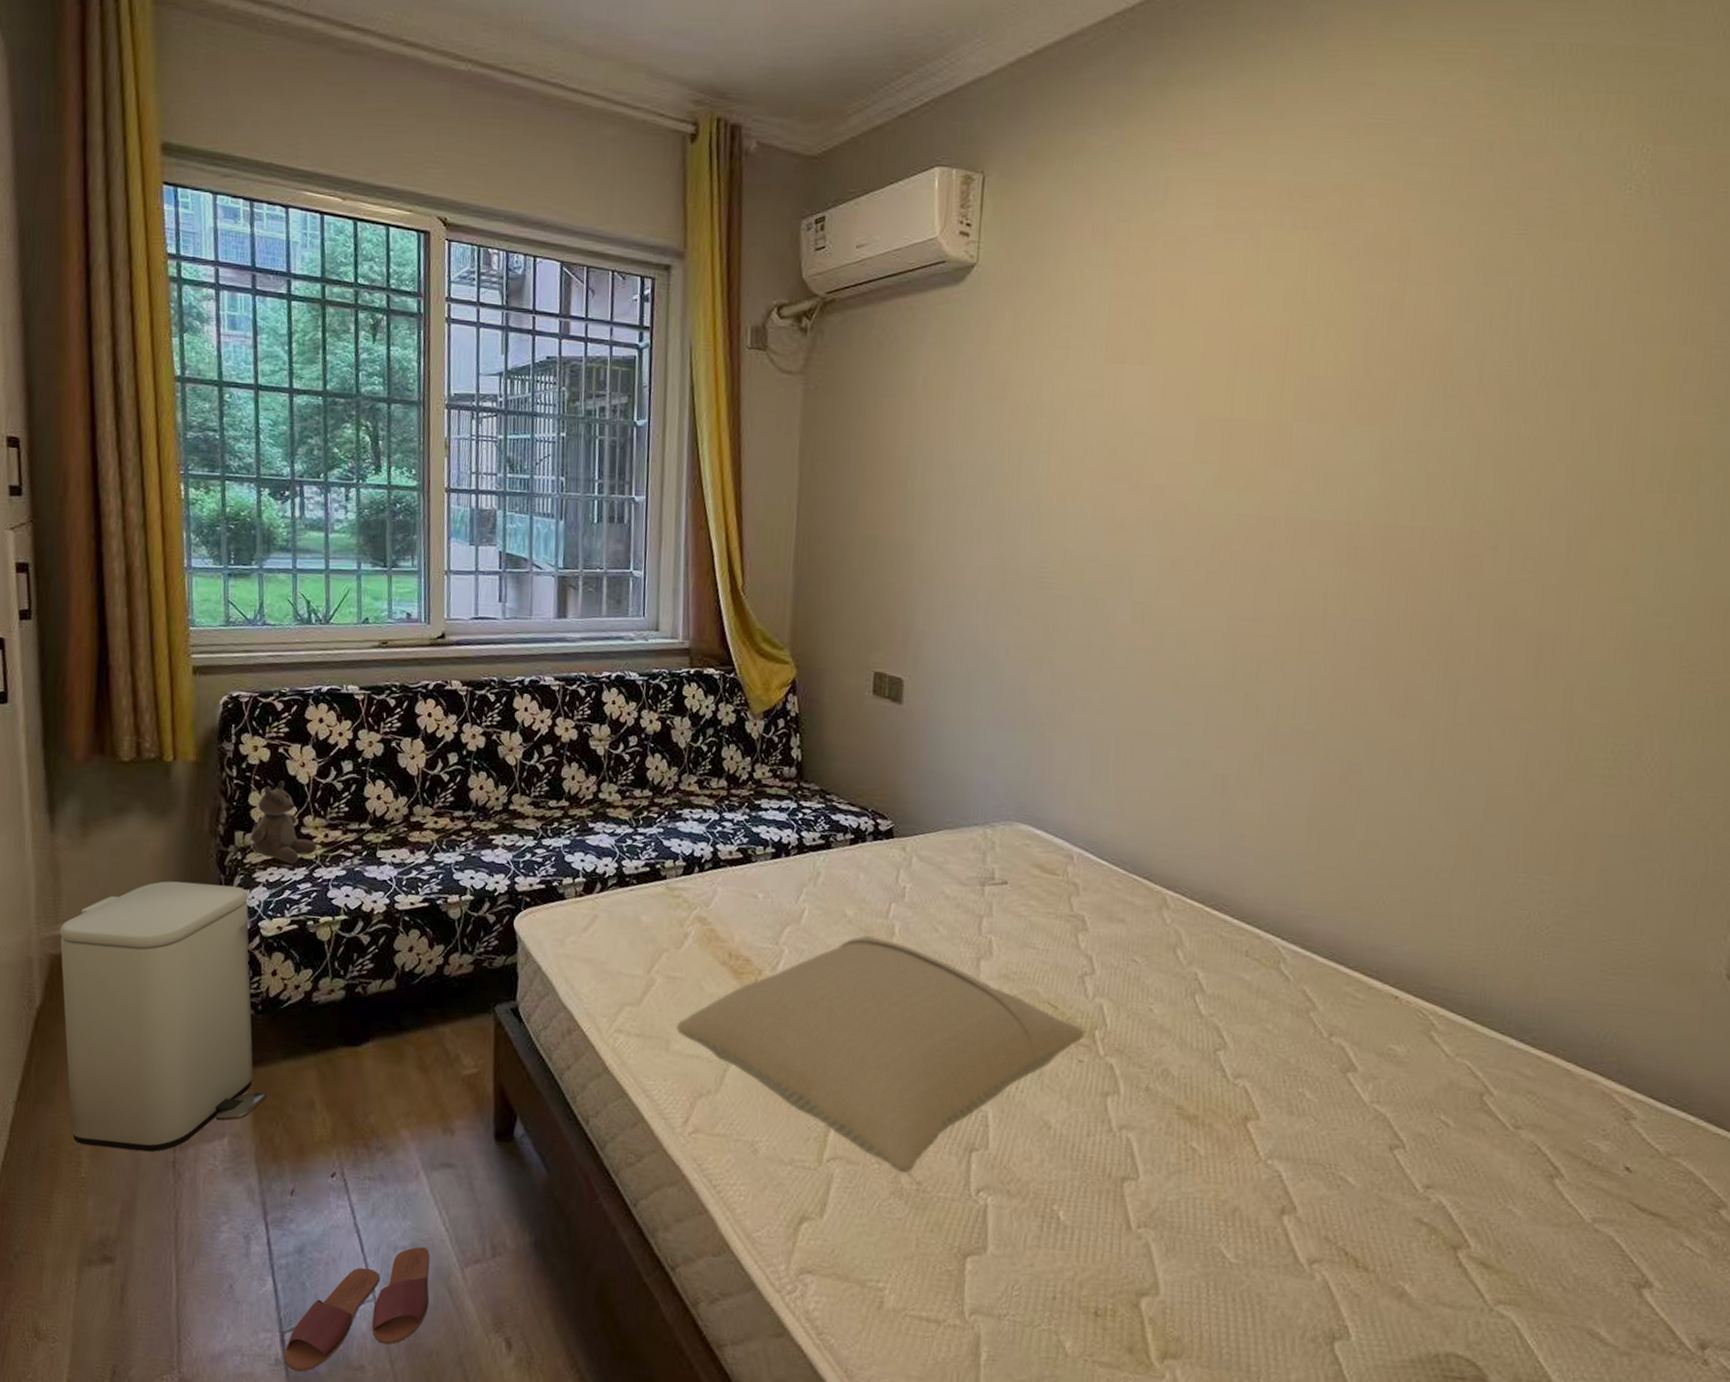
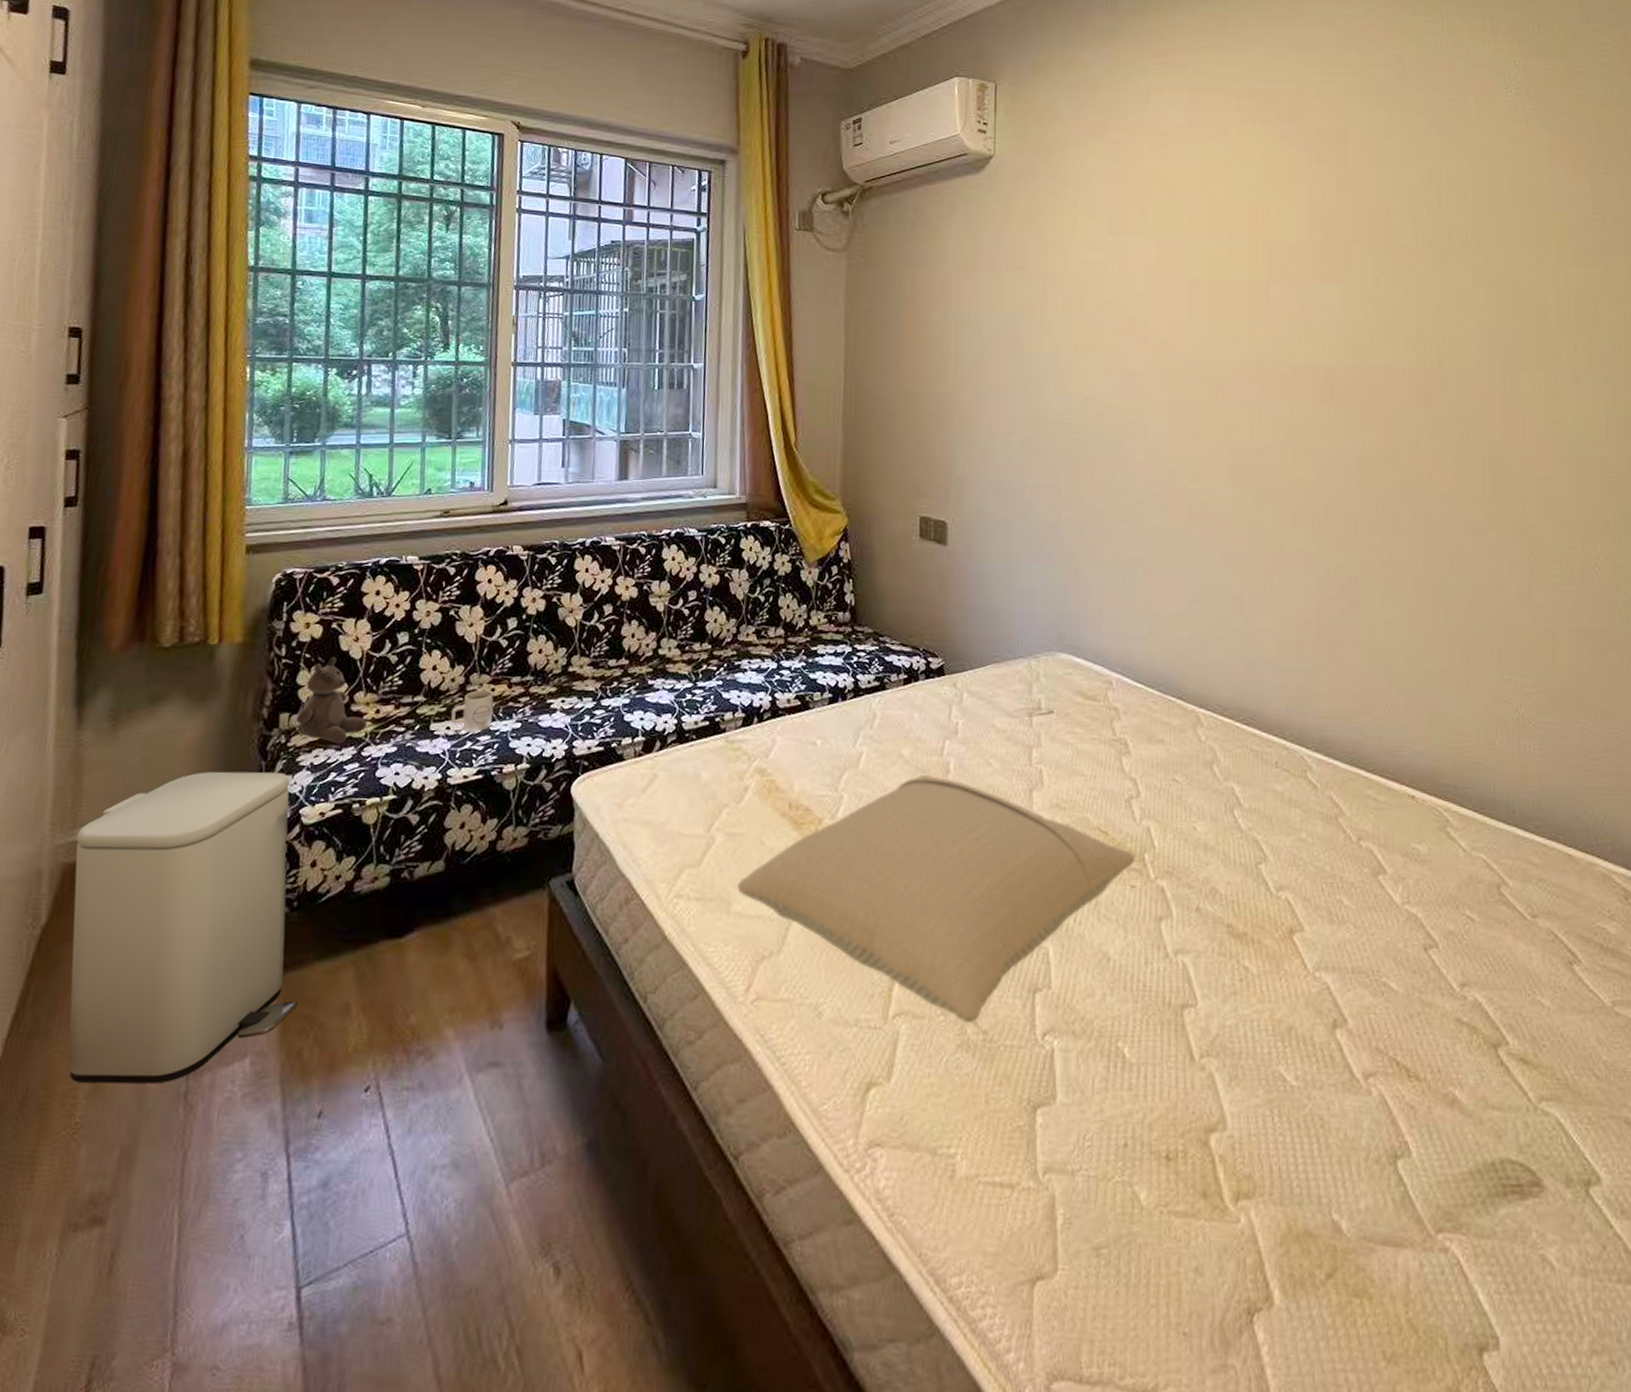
slippers: present [284,1246,430,1371] -> none [300,1163,472,1334]
mug: none [396,821,438,862] -> present [450,689,494,732]

